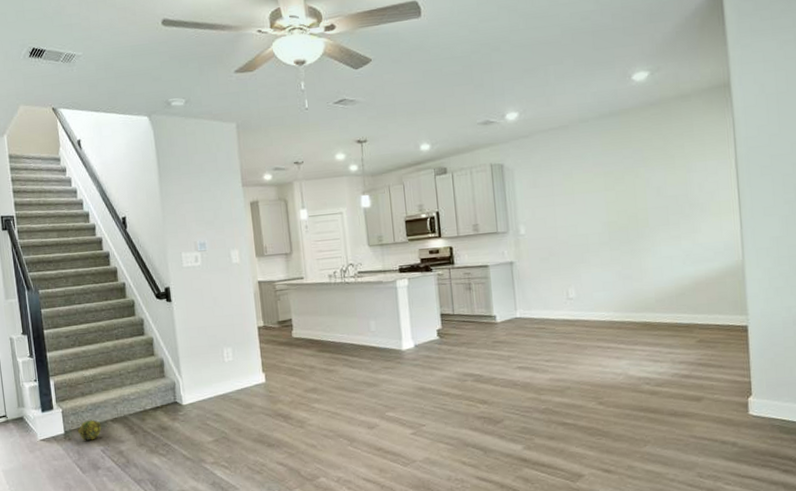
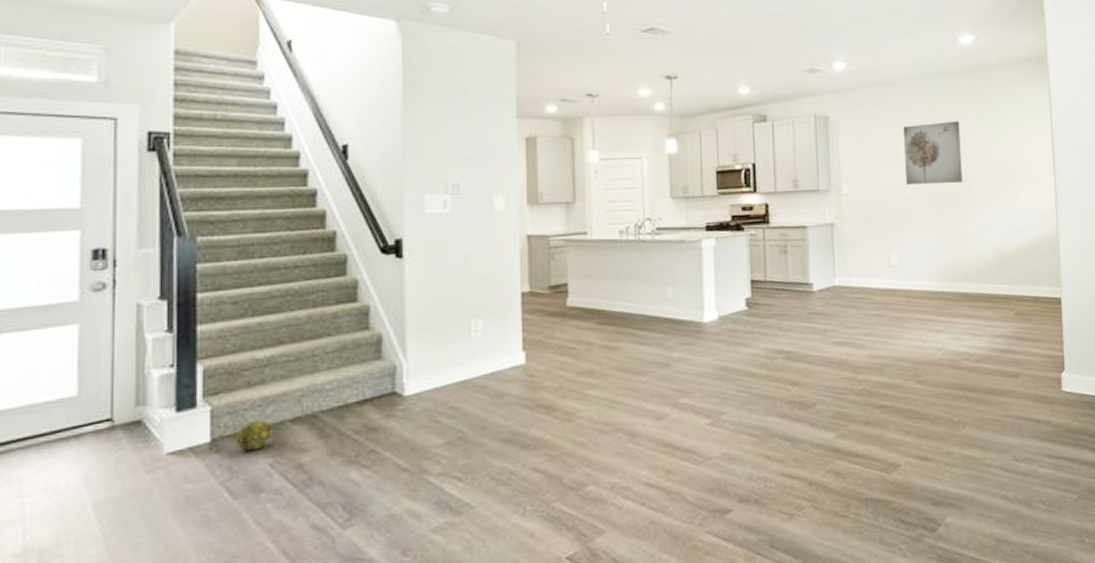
wall art: none [577,158,639,223] -> present [904,121,963,184]

